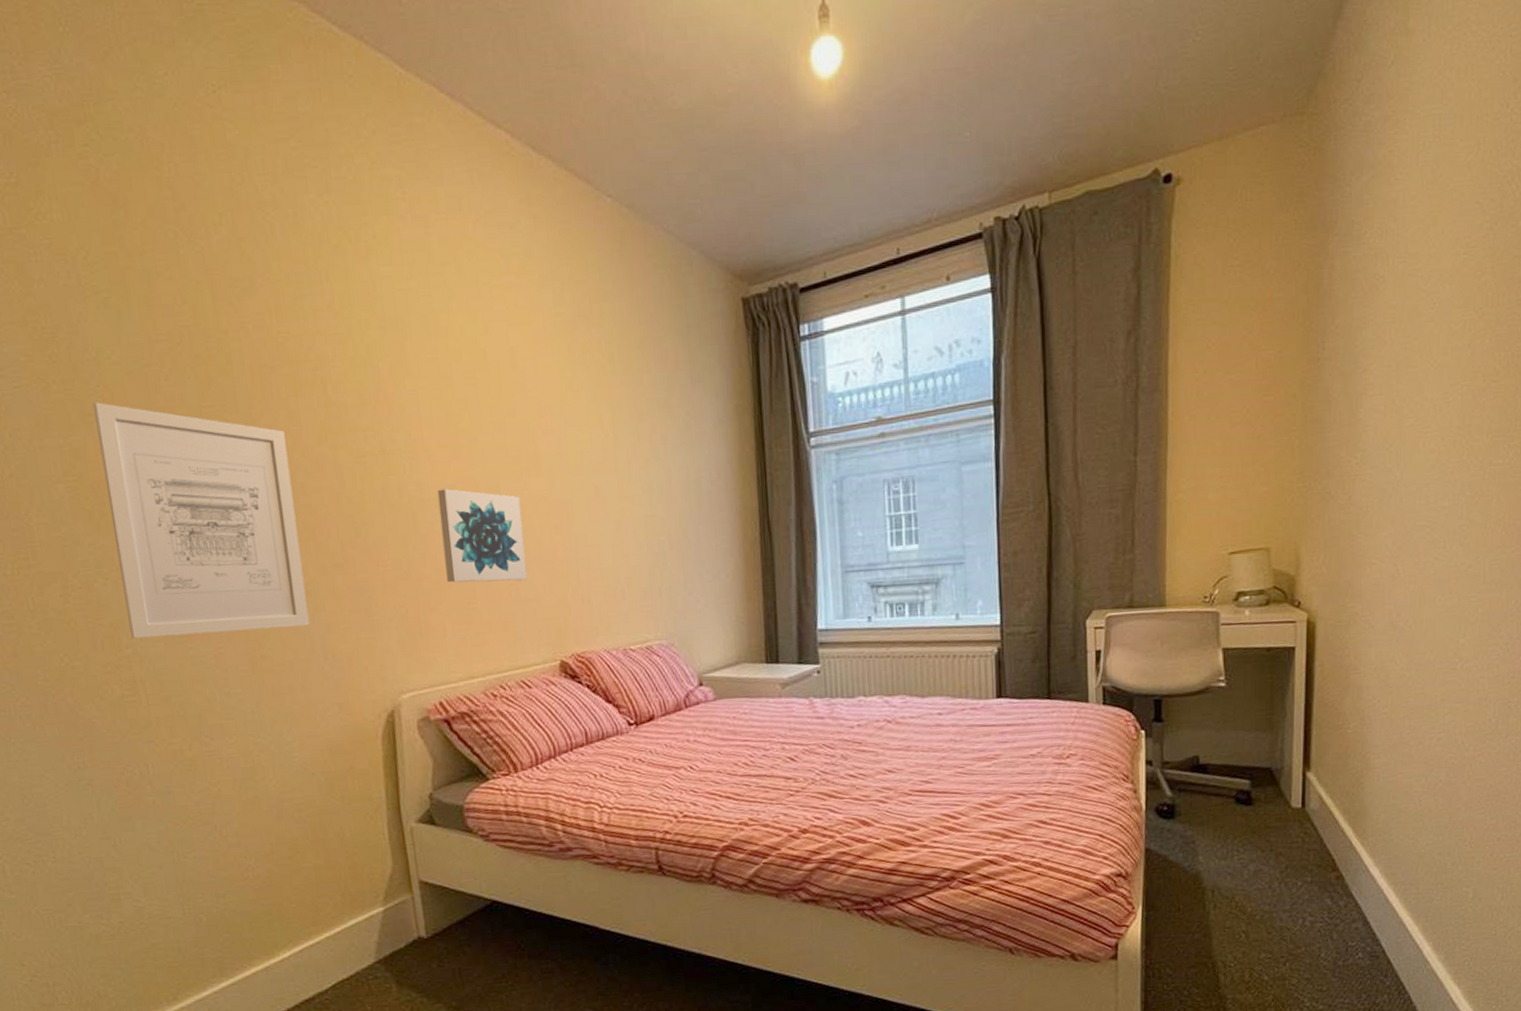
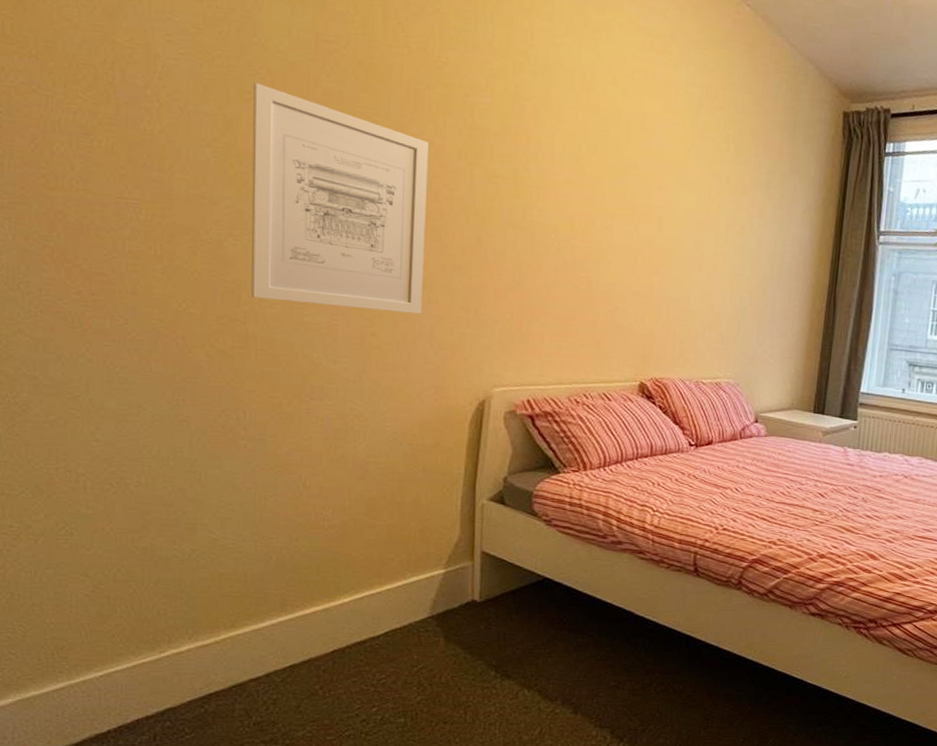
wall art: present [437,488,527,583] -> none [553,218,628,309]

